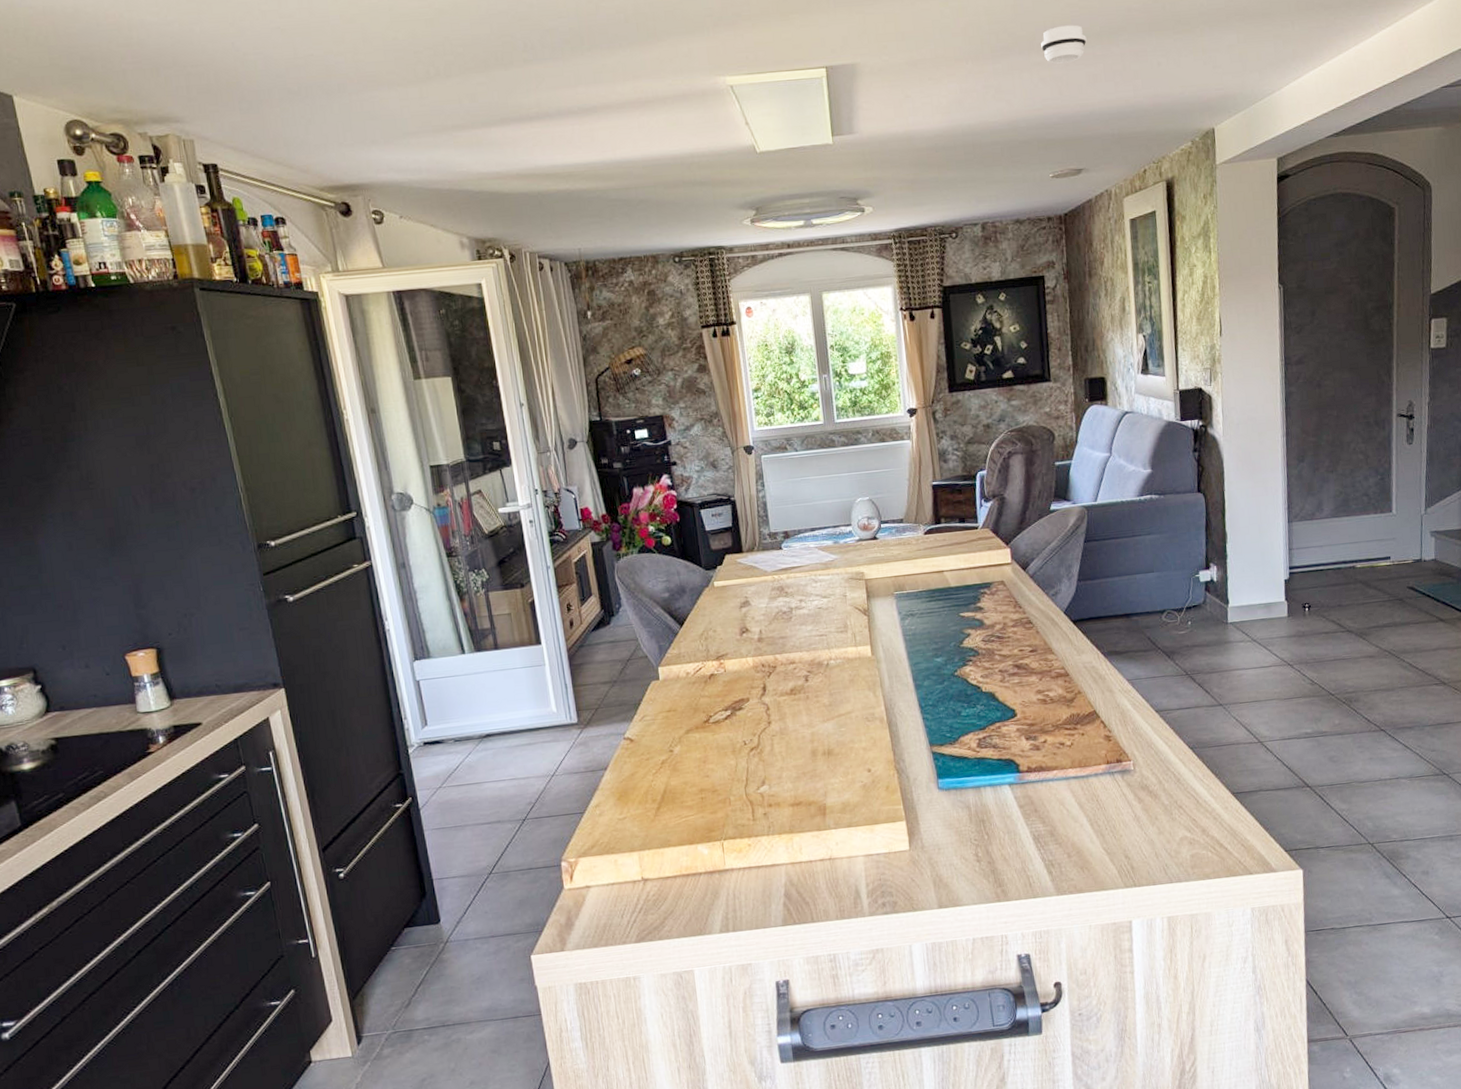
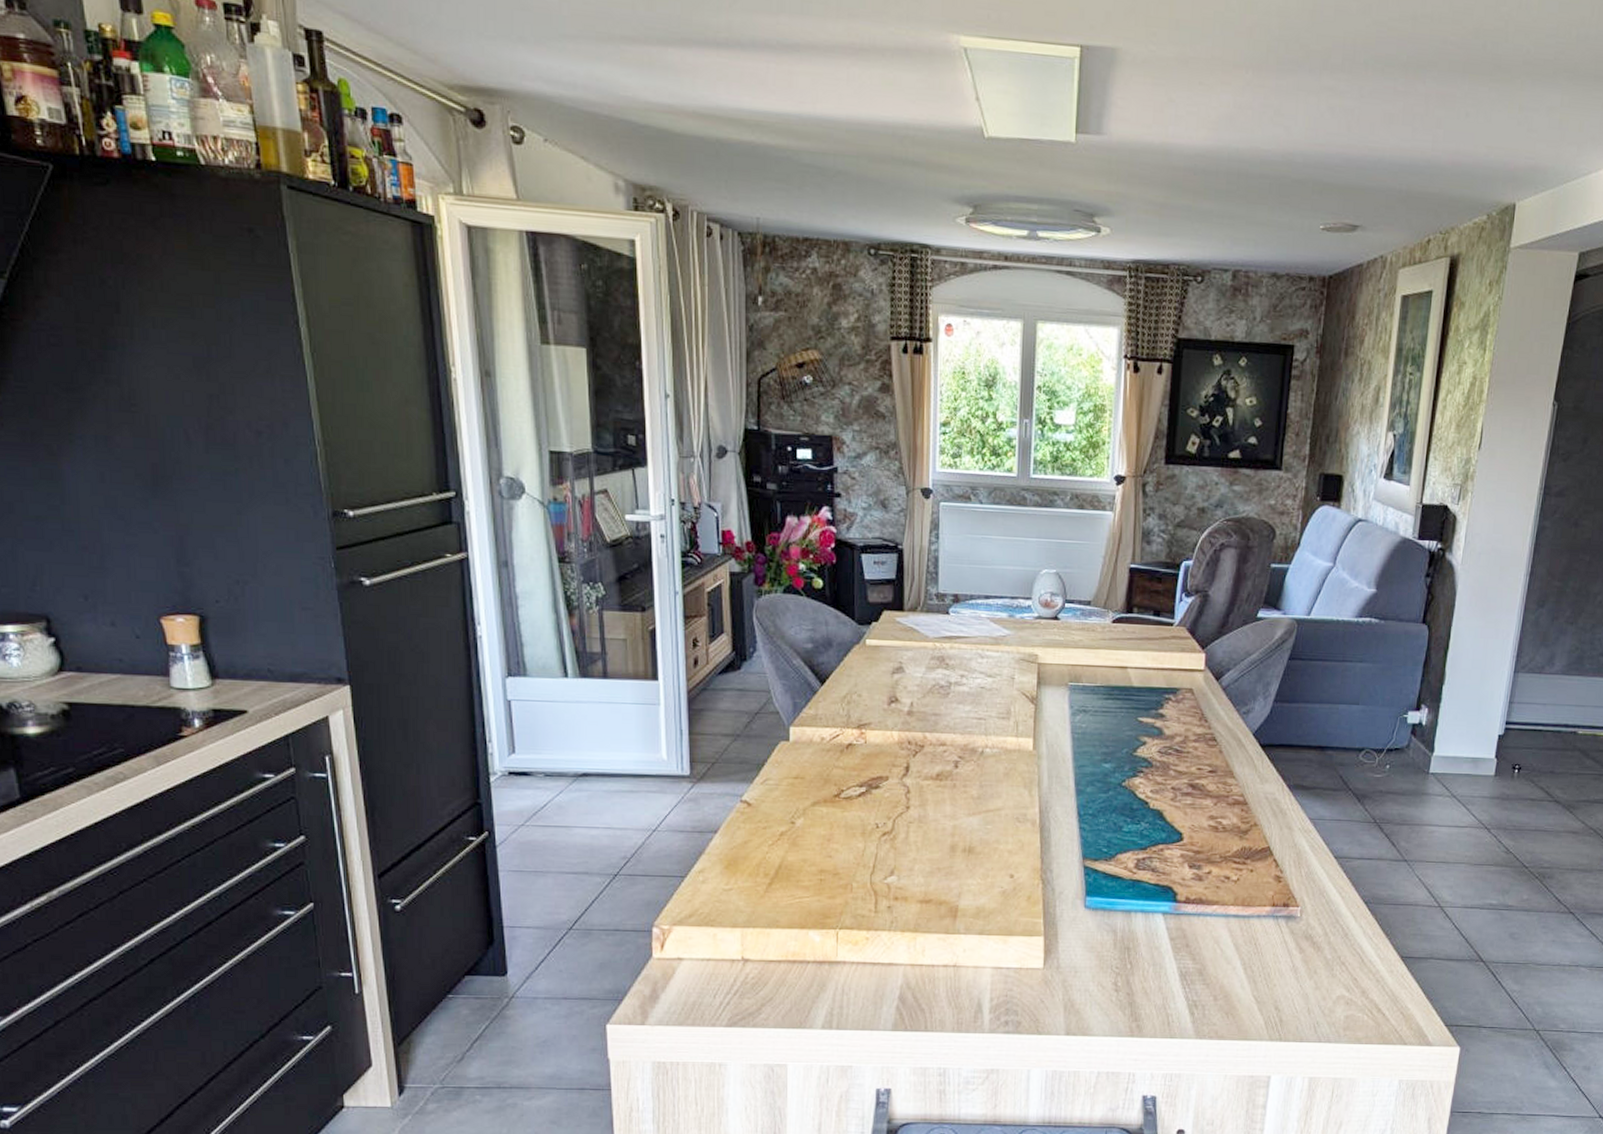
smoke detector: present [1041,24,1087,64] -> none [1336,46,1390,94]

